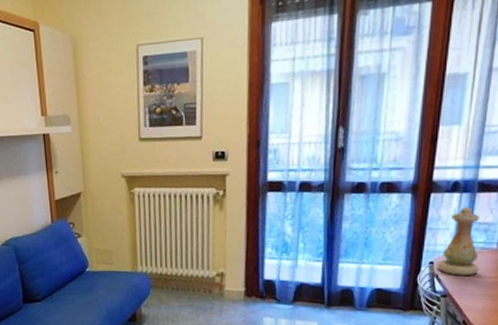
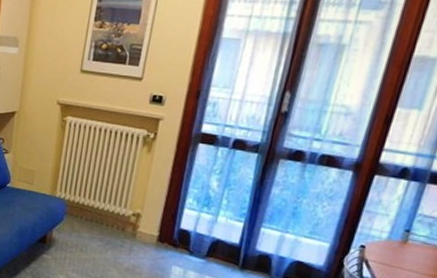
vase: present [436,206,479,275] -> none [368,195,426,269]

